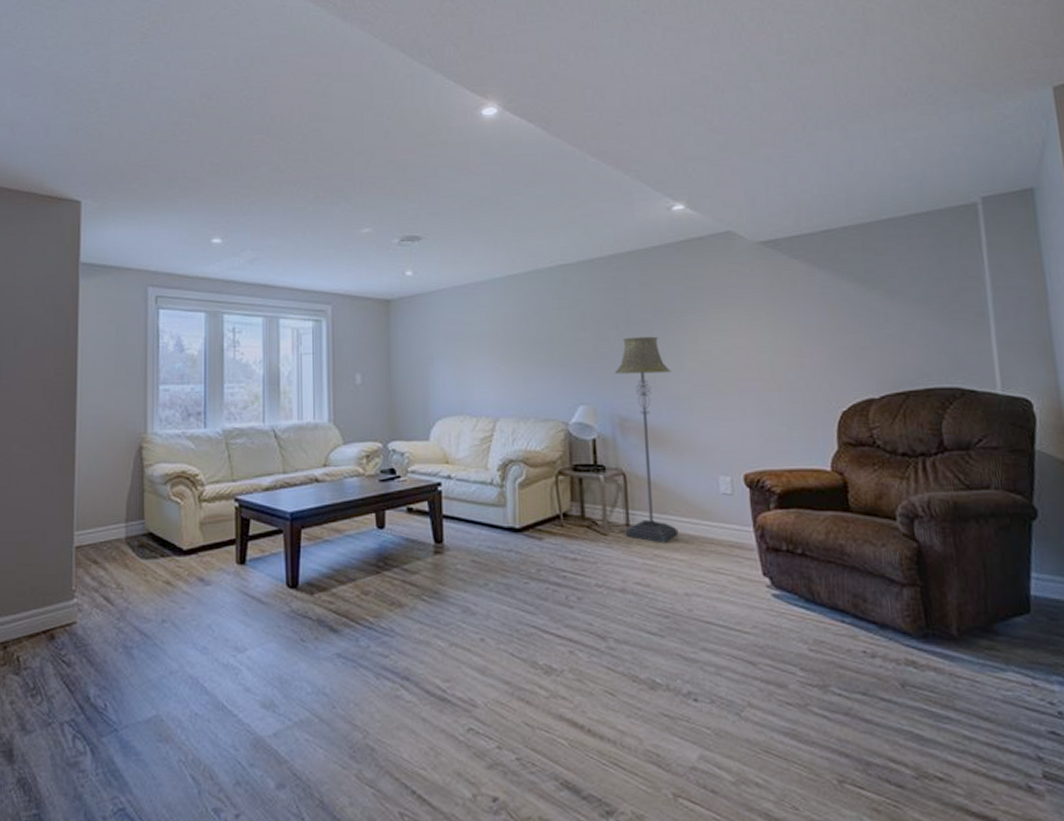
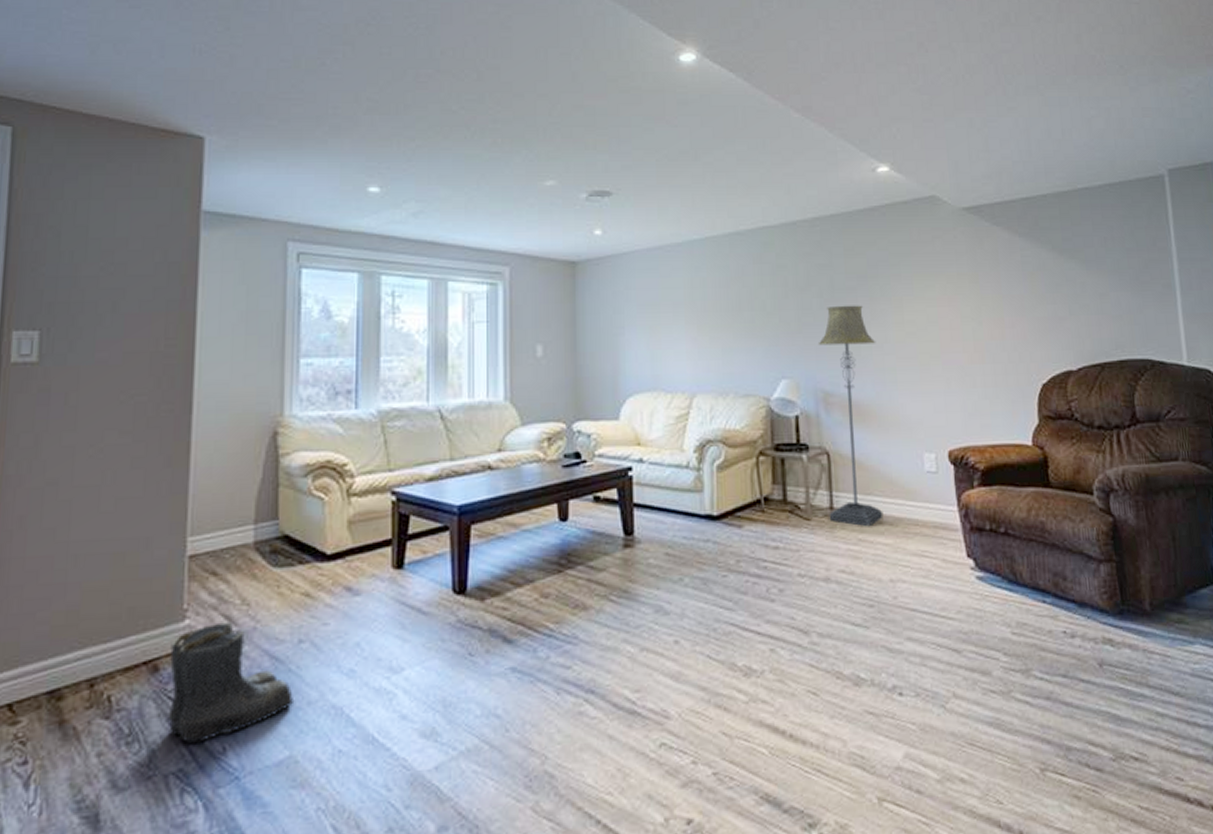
boots: none [62,602,160,699] -> present [167,622,295,743]

